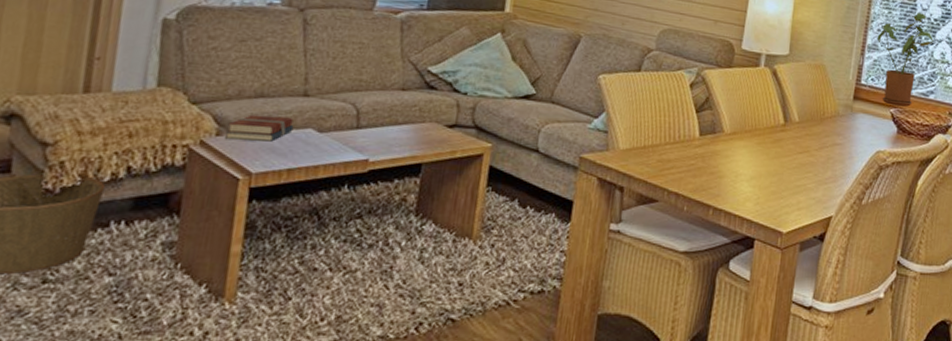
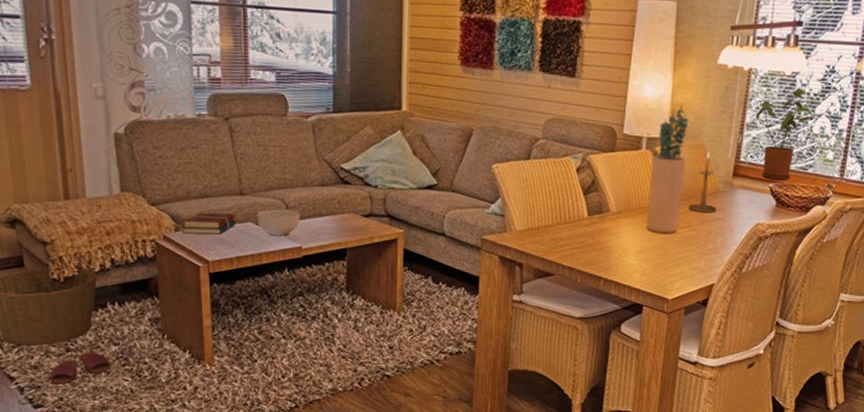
slippers: none [10,283,99,327] -> present [50,351,111,385]
bowl: none [319,113,373,147] -> present [256,208,300,237]
vase: none [761,20,810,159] -> present [646,102,689,234]
candlestick: none [806,72,836,138] -> present [688,151,717,213]

